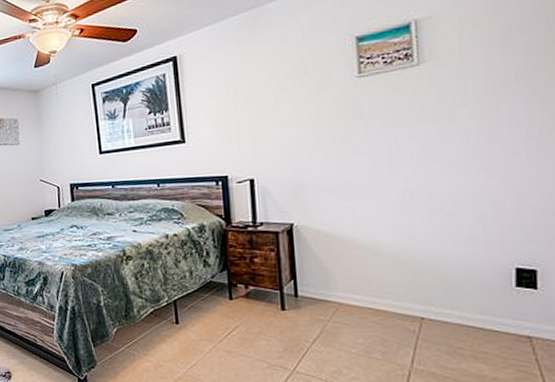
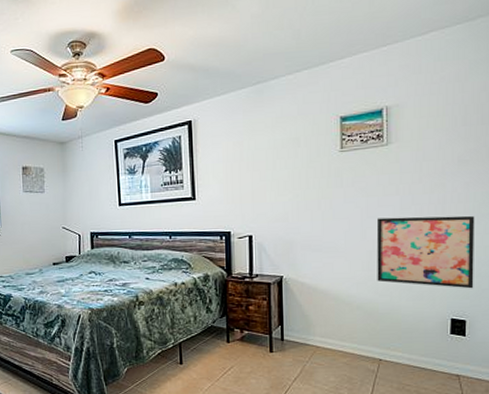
wall art: none [409,142,546,232] -> present [376,215,475,289]

